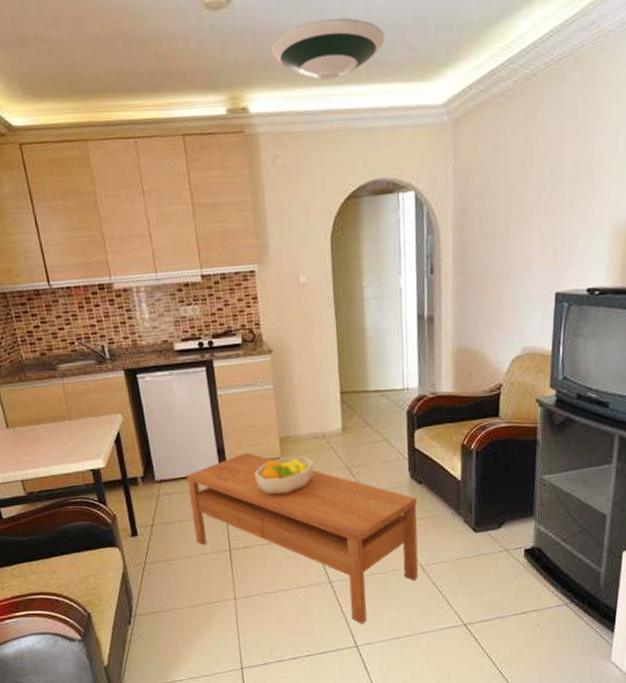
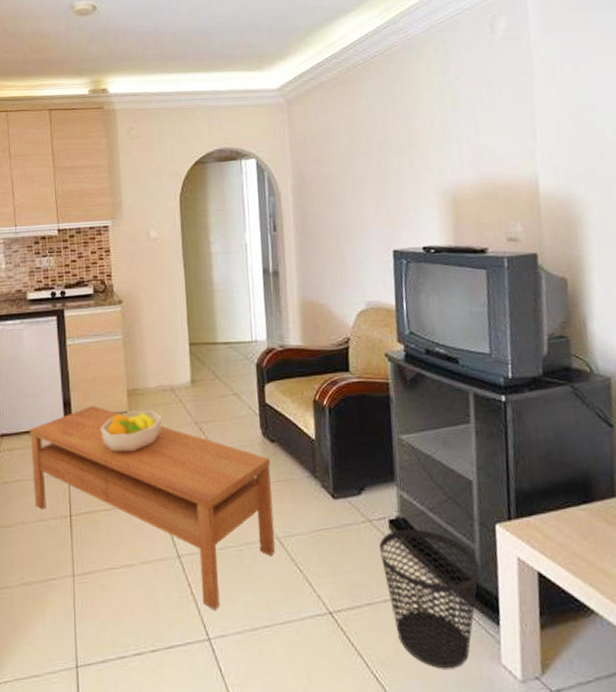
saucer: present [271,18,385,81] -> none [129,22,226,70]
wastebasket: none [514,556,602,666] -> present [379,529,480,669]

